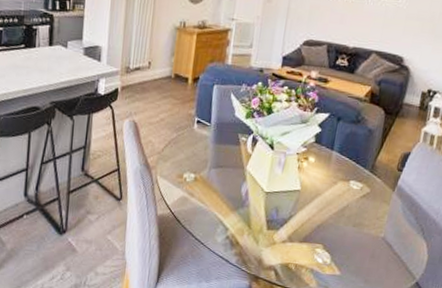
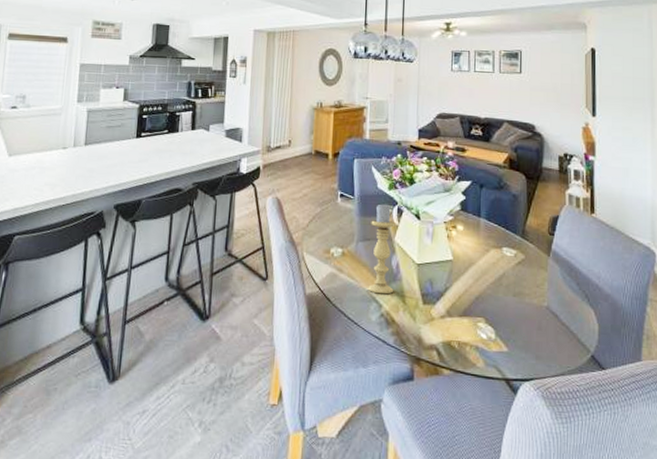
candle holder: none [216,131,249,219] -> present [368,202,396,295]

